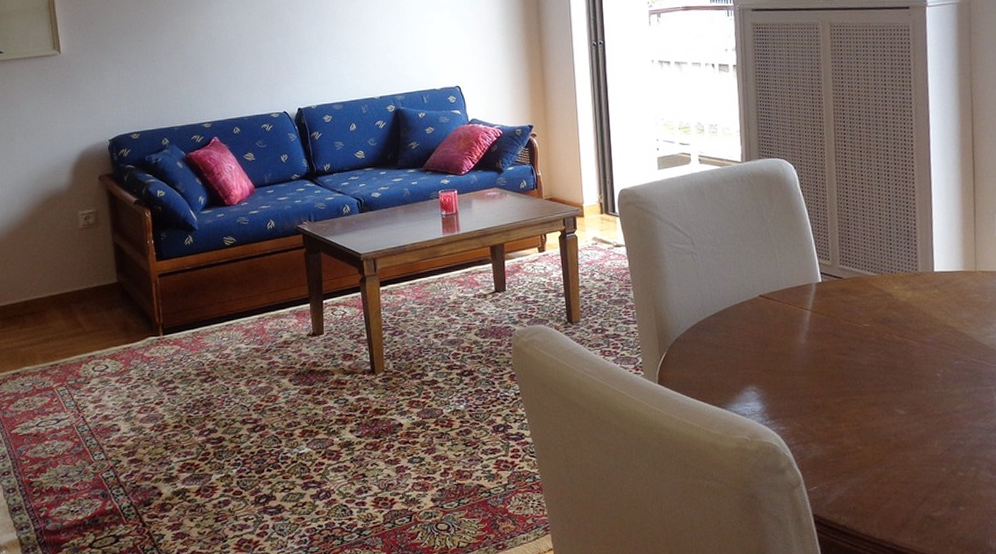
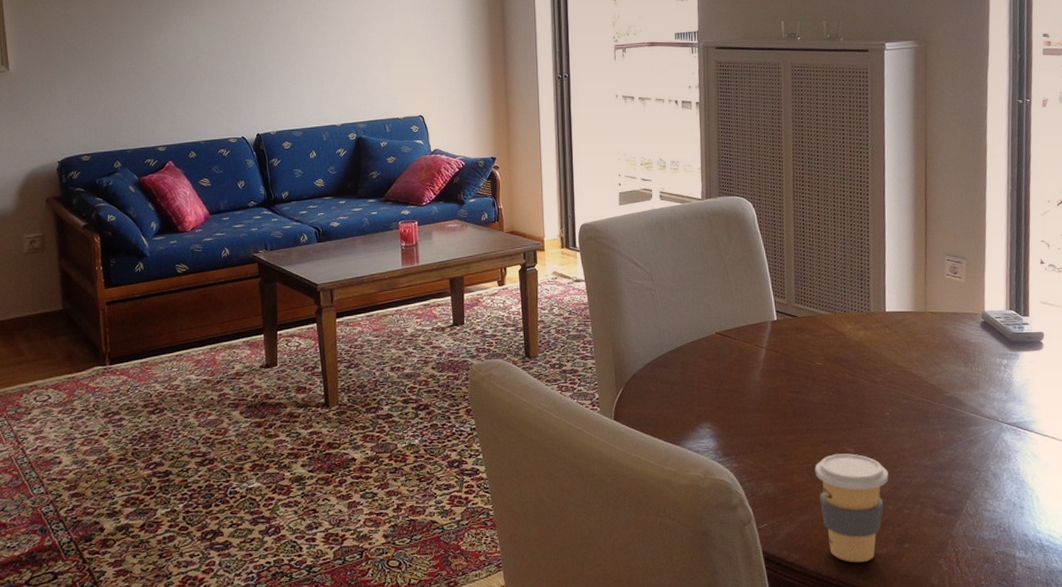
coffee cup: none [864,415,942,526] -> present [815,453,889,563]

